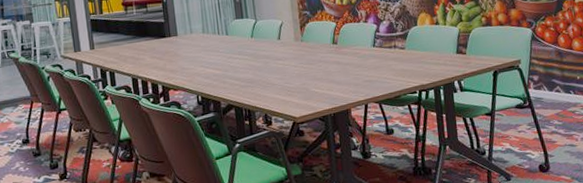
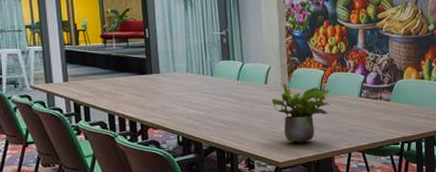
potted plant: none [285,38,344,96] -> present [271,84,330,142]

